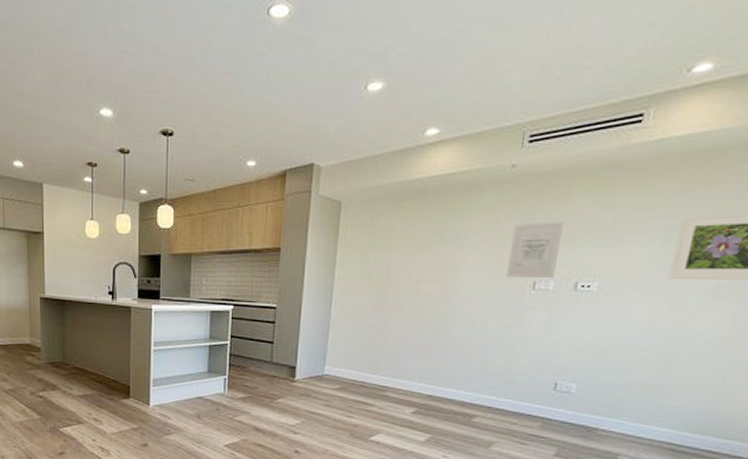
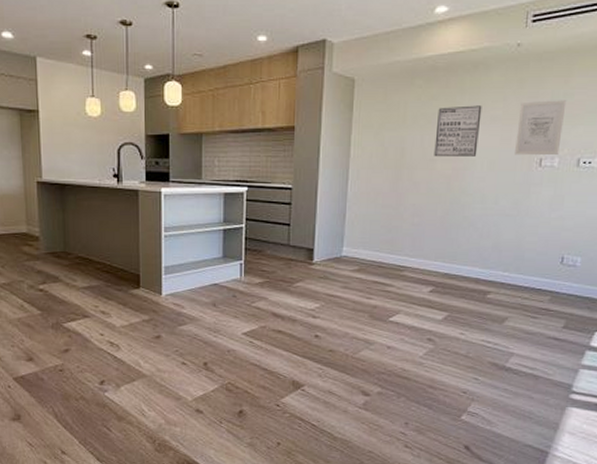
wall art: none [420,227,473,279] -> present [434,105,482,158]

